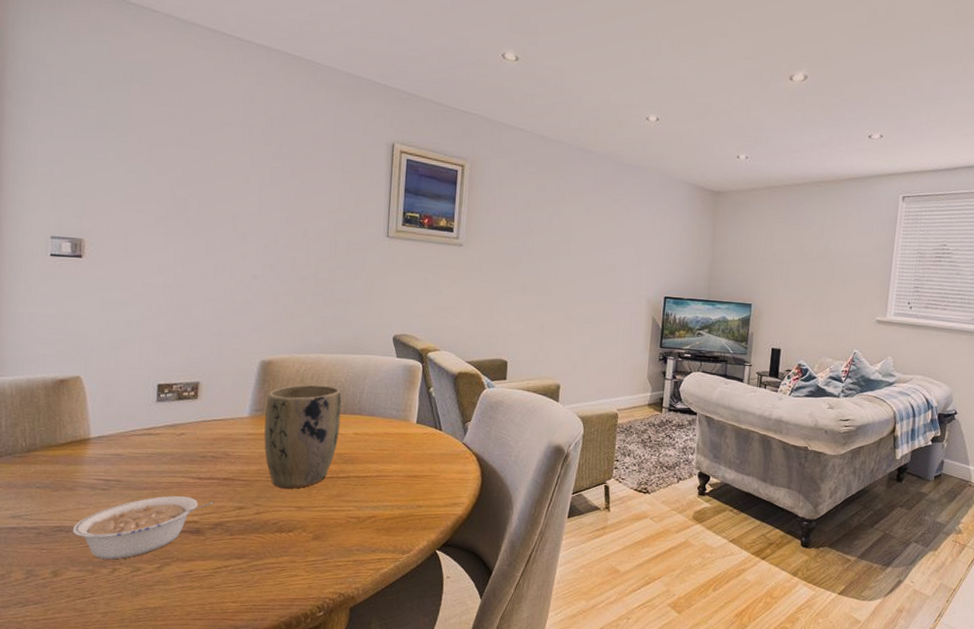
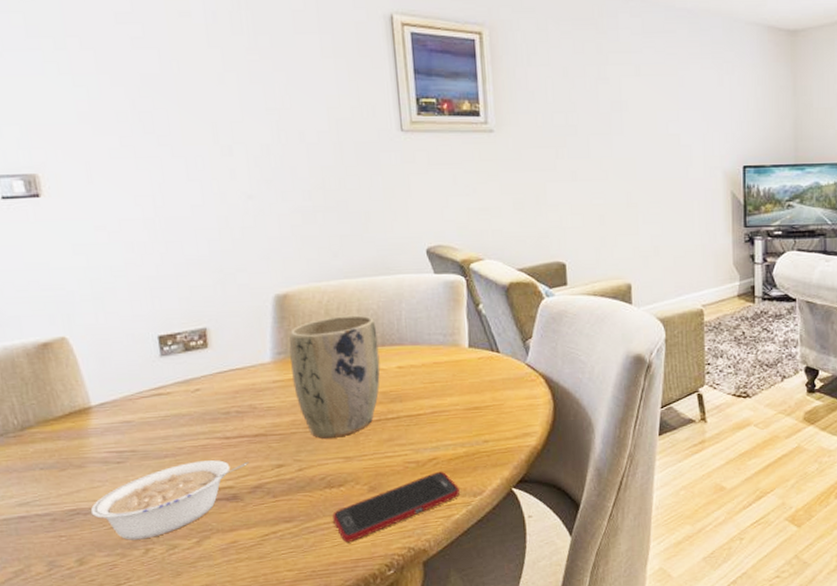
cell phone: none [278,528,391,583] -> present [332,471,460,543]

